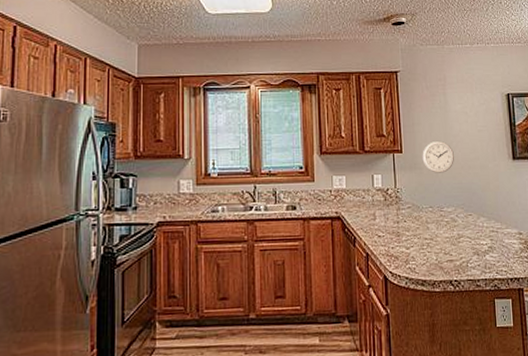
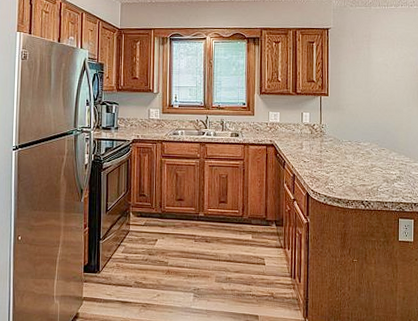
wall clock: present [422,140,454,173] -> none [345,87,373,114]

